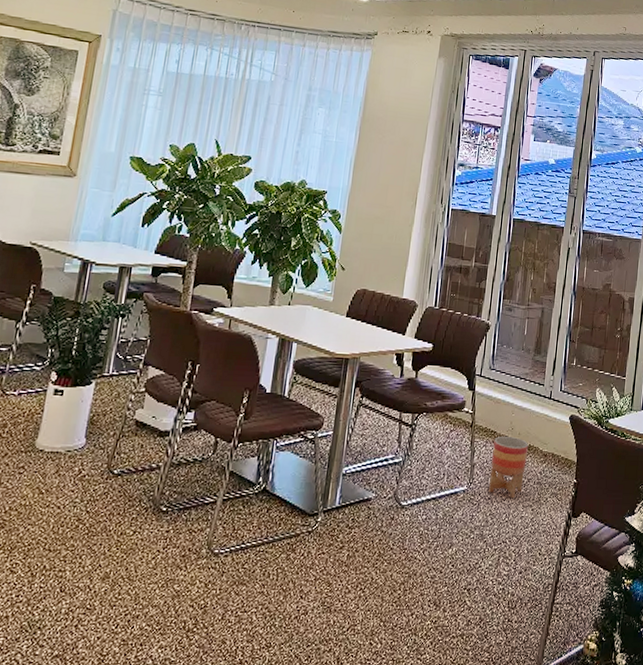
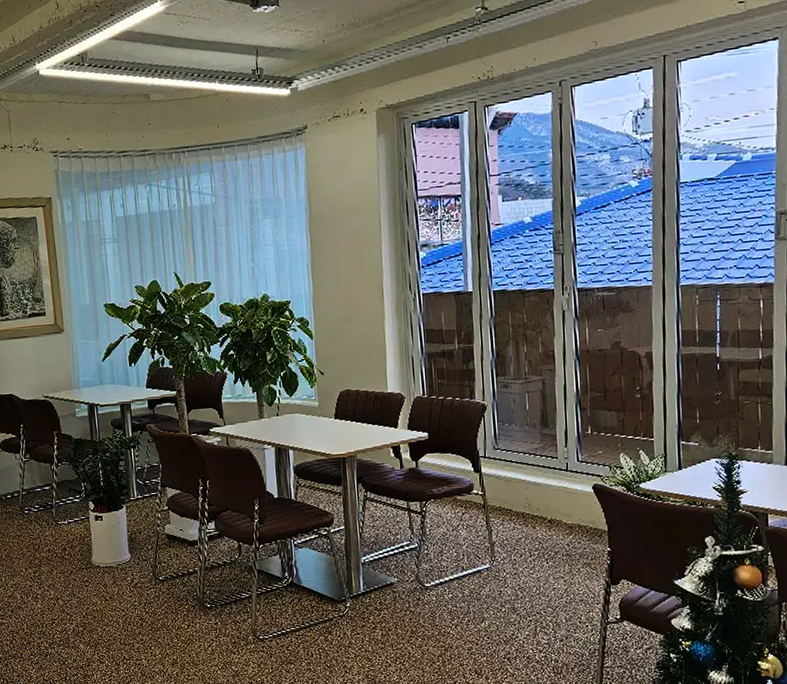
planter: present [489,436,528,499] -> none [511,512,551,572]

